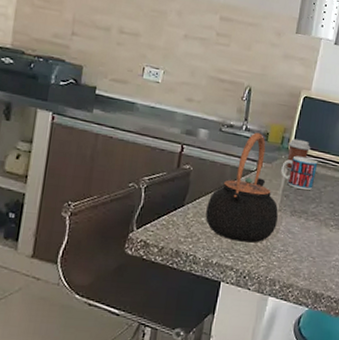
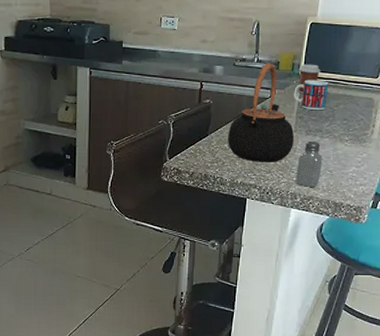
saltshaker: none [276,222,307,275] -> present [296,140,323,188]

